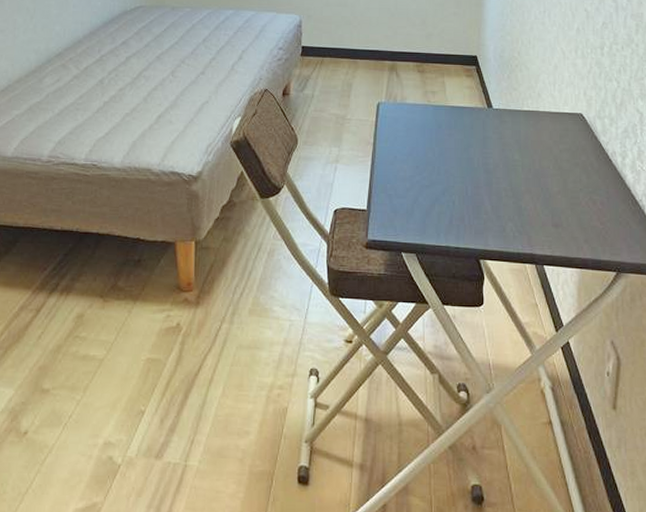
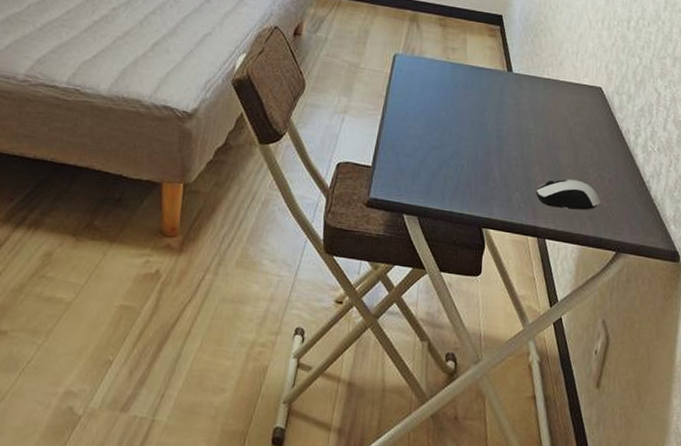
computer mouse: none [528,205,595,233] -> present [536,179,601,210]

